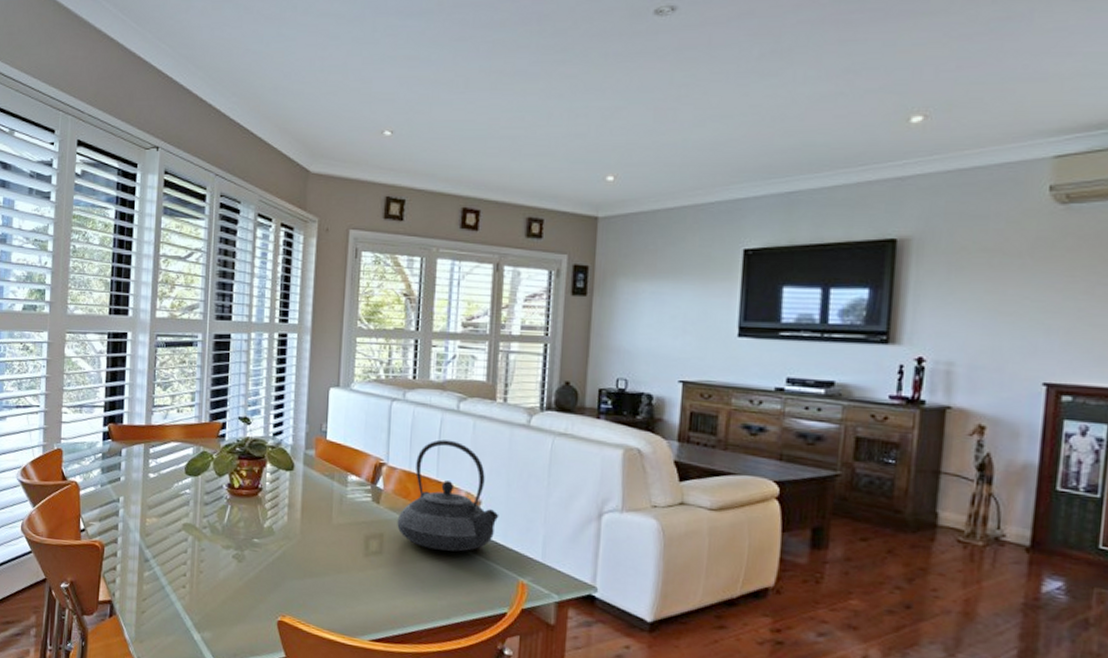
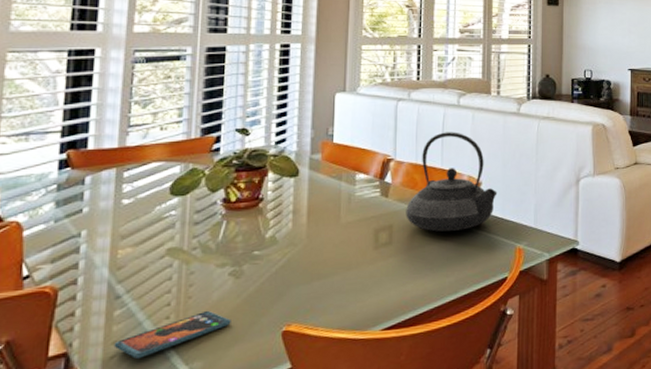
smartphone: none [144,587,235,618] -> present [114,310,231,359]

